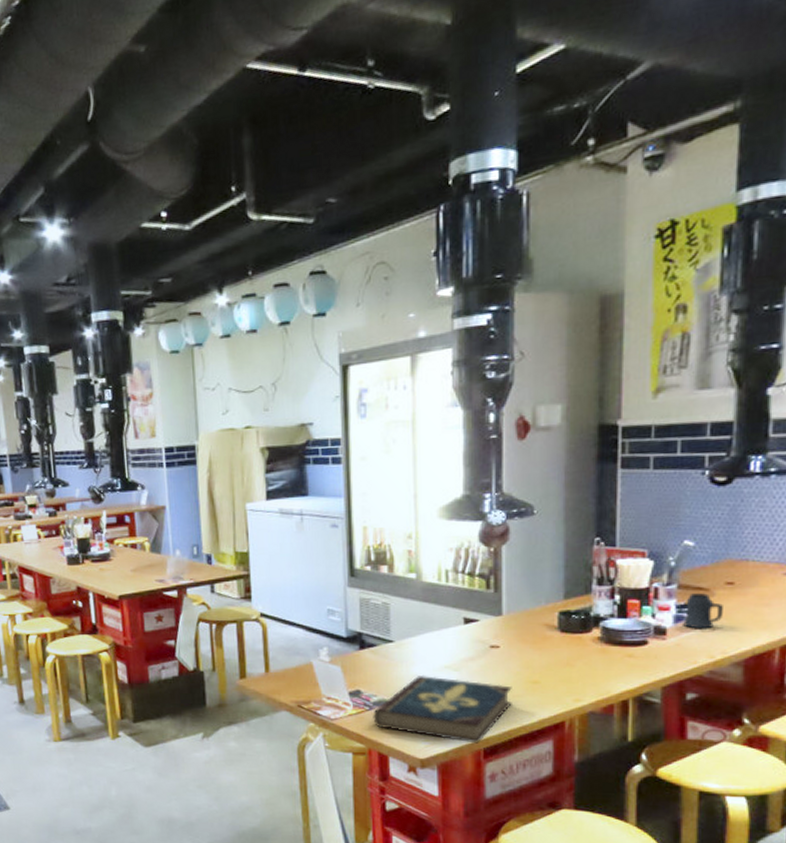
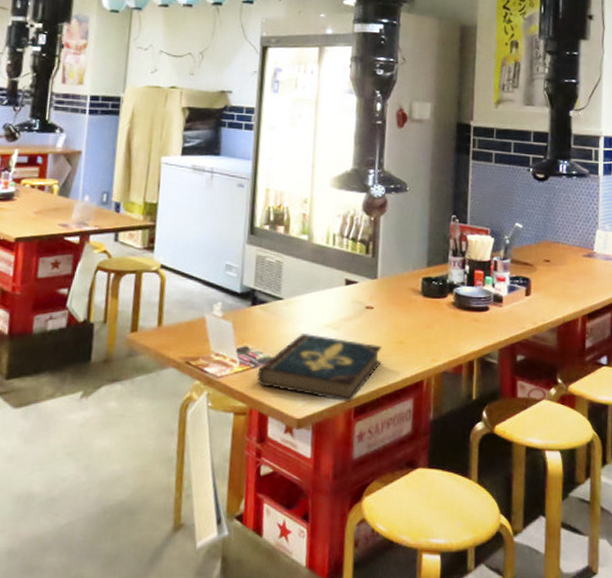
mug: present [683,593,723,629] -> none [515,268,542,299]

